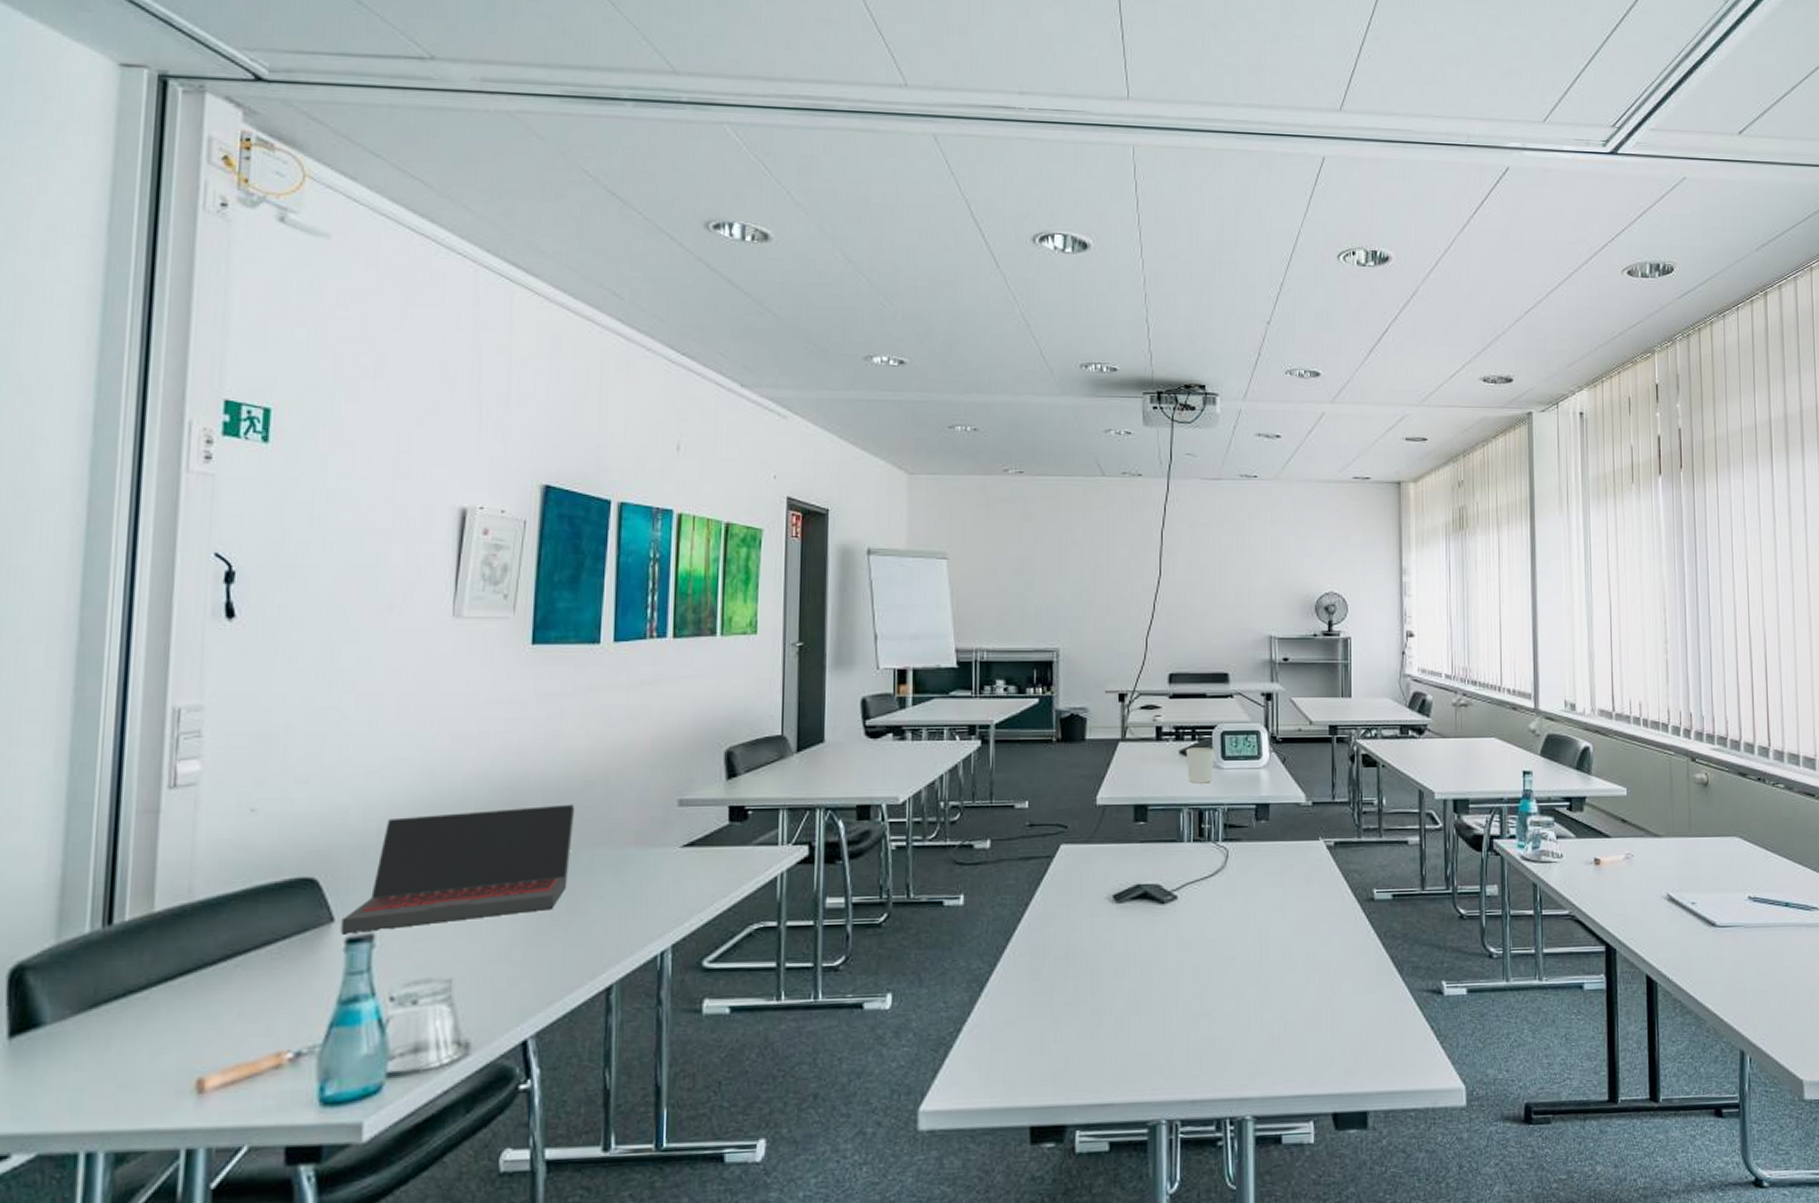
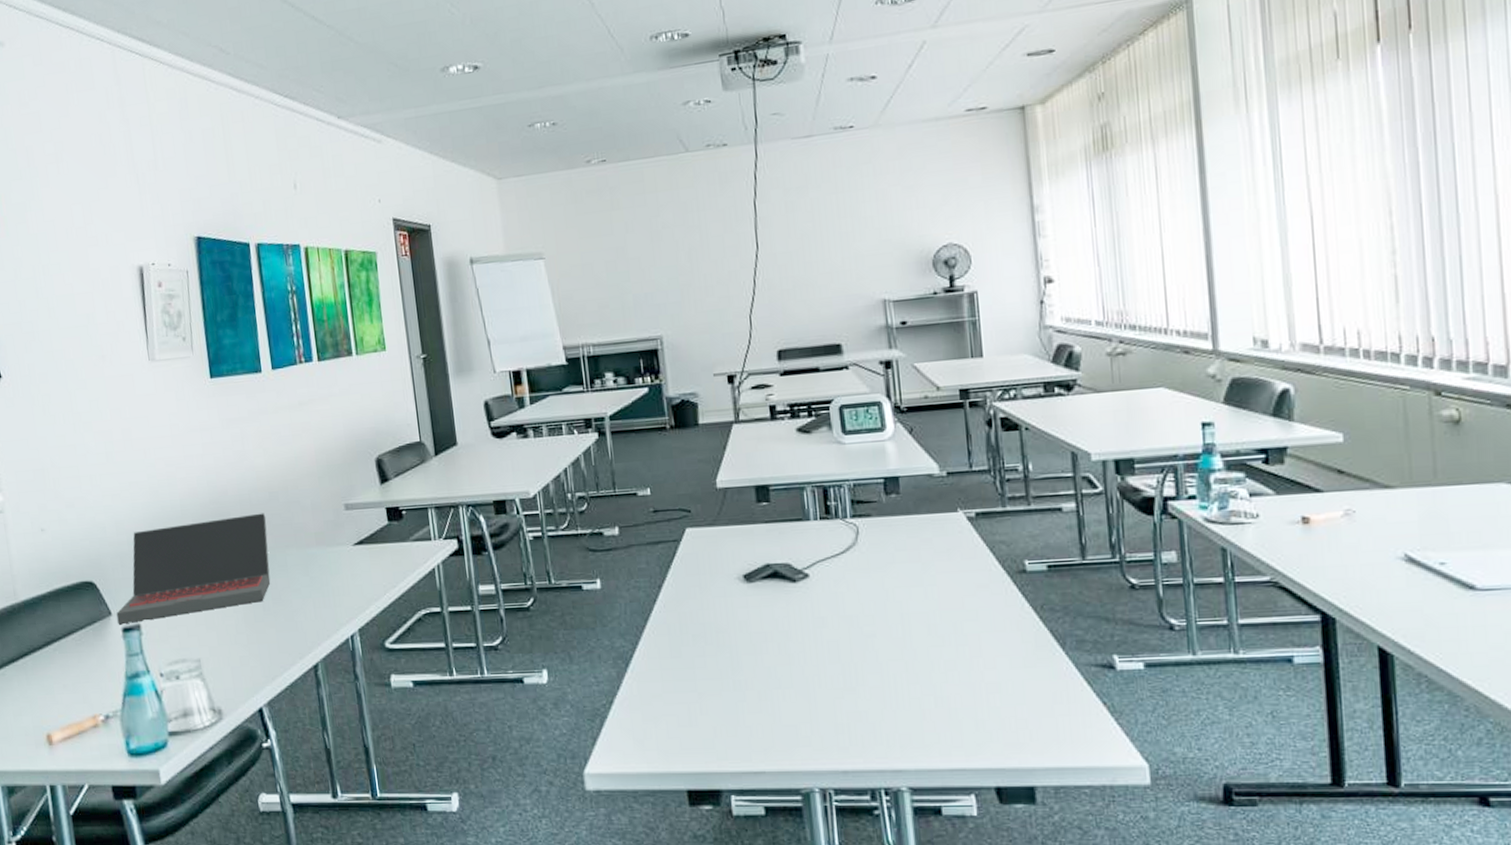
dixie cup: present [1186,747,1215,784] -> none [803,423,835,461]

